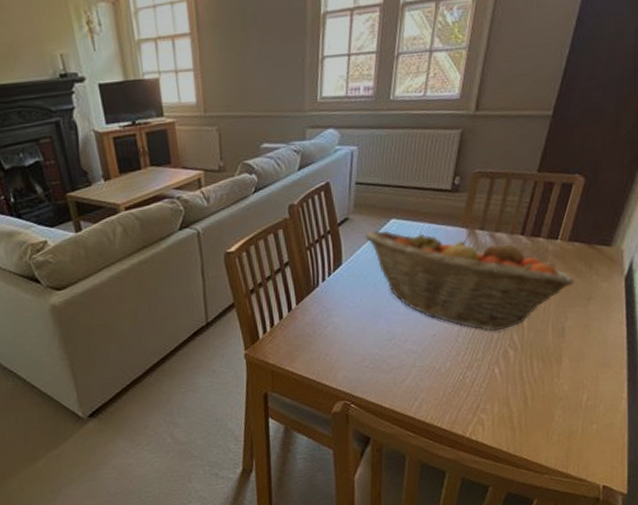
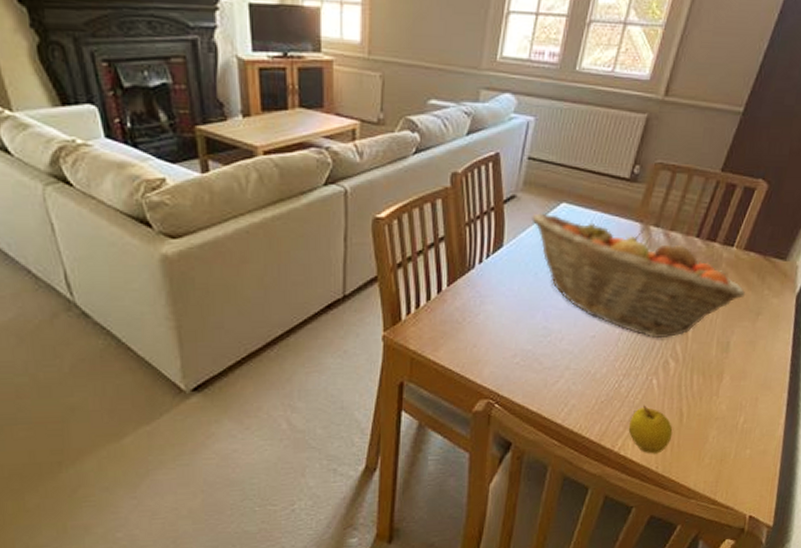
apple: none [476,392,519,437] -> present [628,405,673,454]

